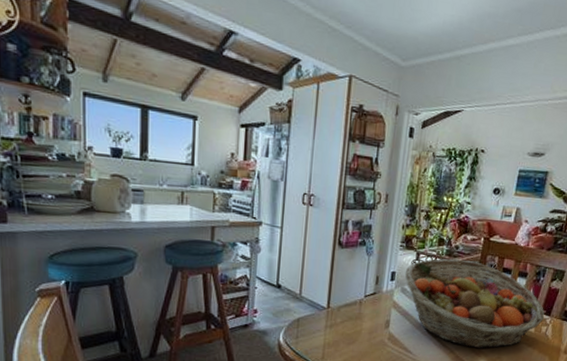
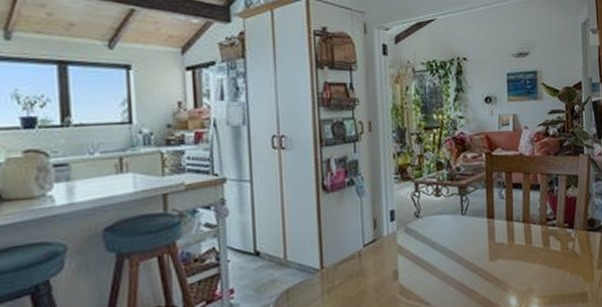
fruit basket: present [404,258,545,349] -> none [405,181,568,284]

